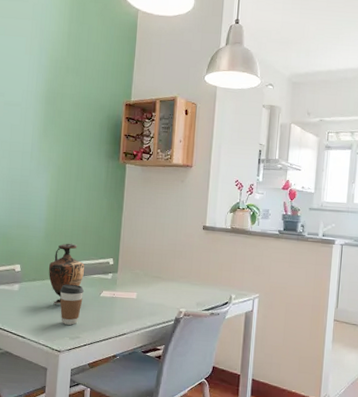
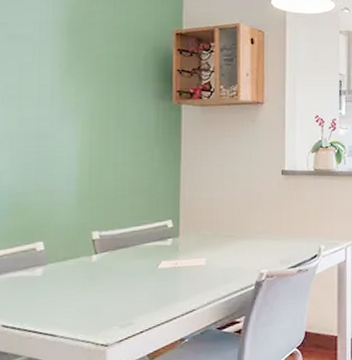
vase: present [48,243,84,305] -> none [84,207,134,288]
coffee cup: present [59,284,85,325] -> none [102,258,137,310]

